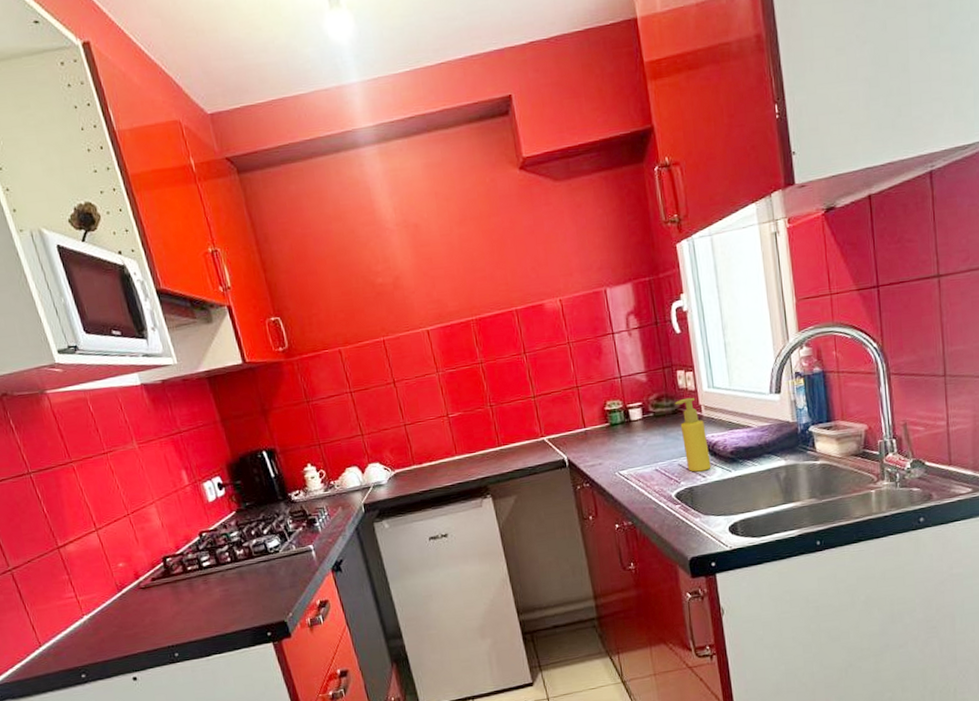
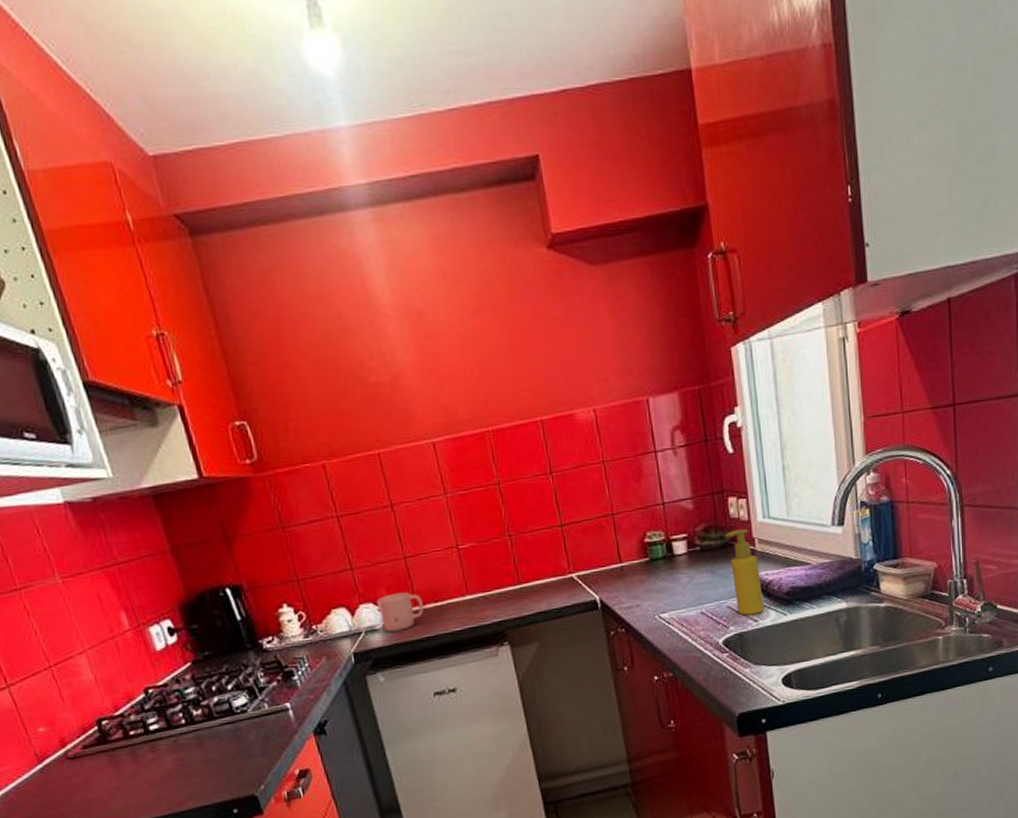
mug: none [382,453,421,487] -> present [376,592,425,632]

